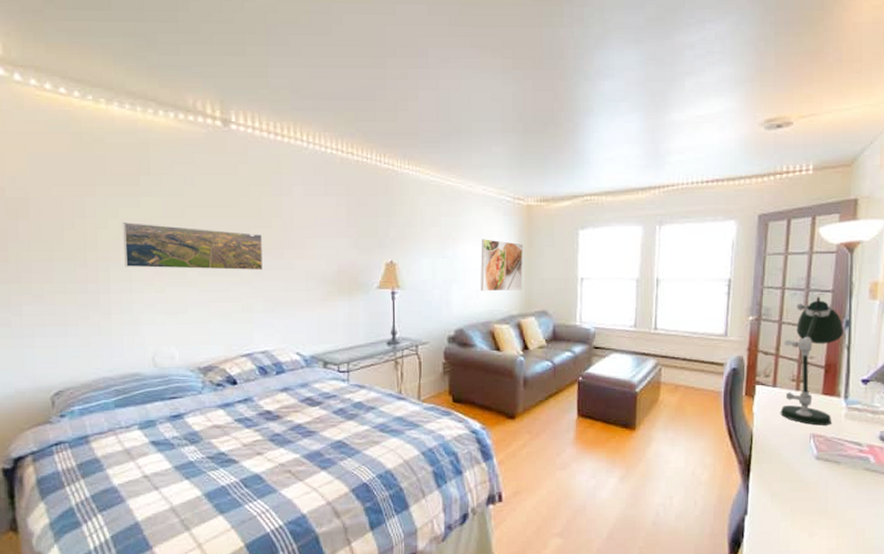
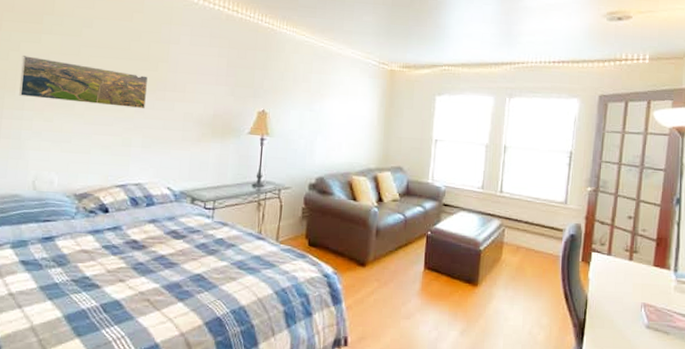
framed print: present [480,239,523,292] -> none [343,97,384,146]
desk lamp: present [780,296,844,426] -> none [614,174,675,296]

